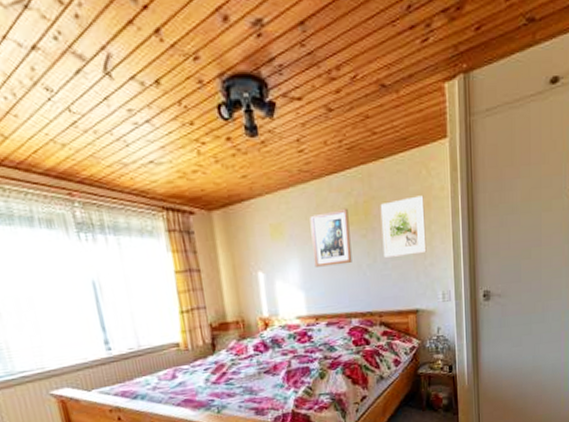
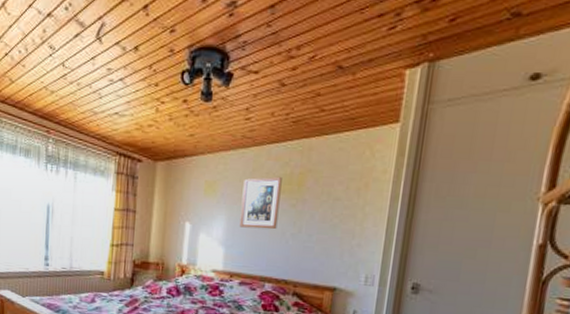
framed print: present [380,195,427,258] -> none [309,175,363,233]

